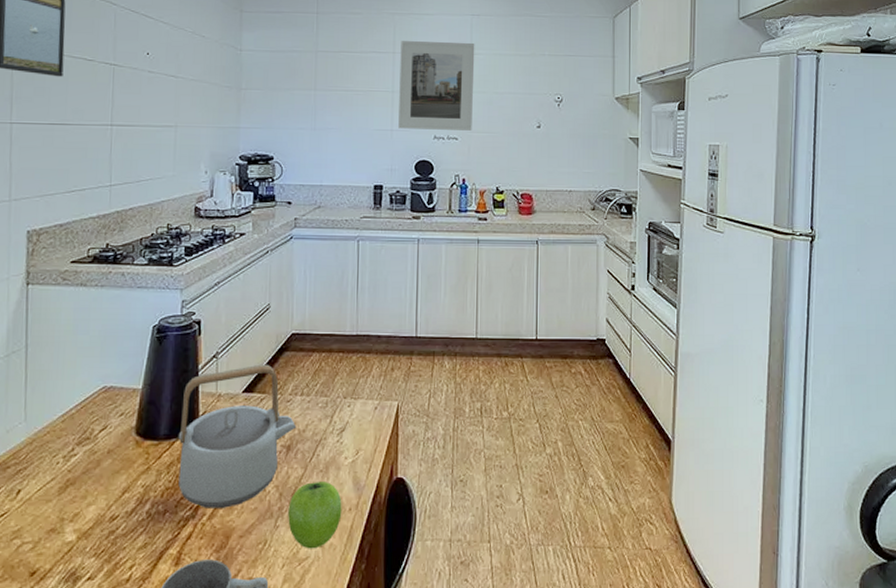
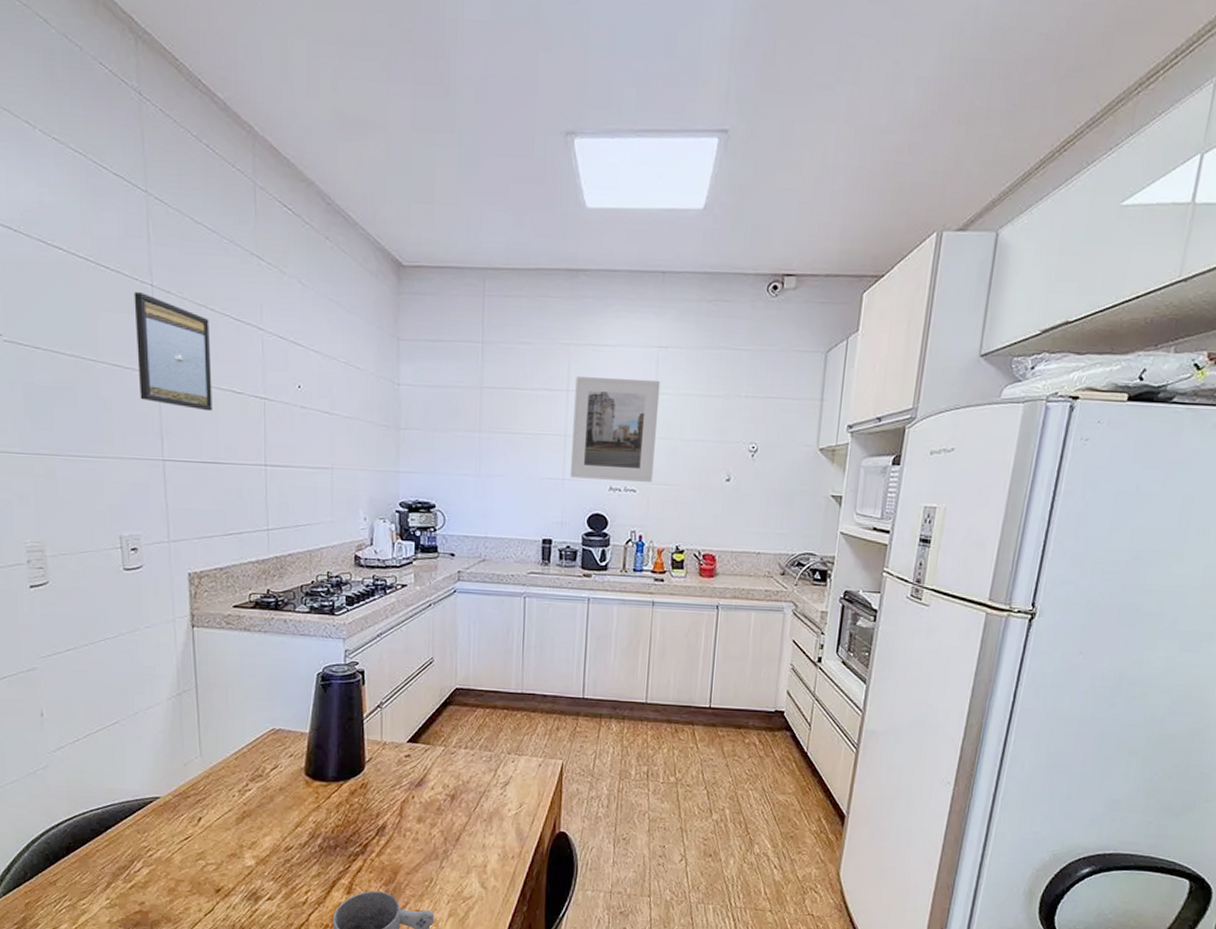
teapot: present [178,364,297,508] -> none [345,716,461,847]
fruit: present [288,482,342,549] -> none [453,830,505,890]

